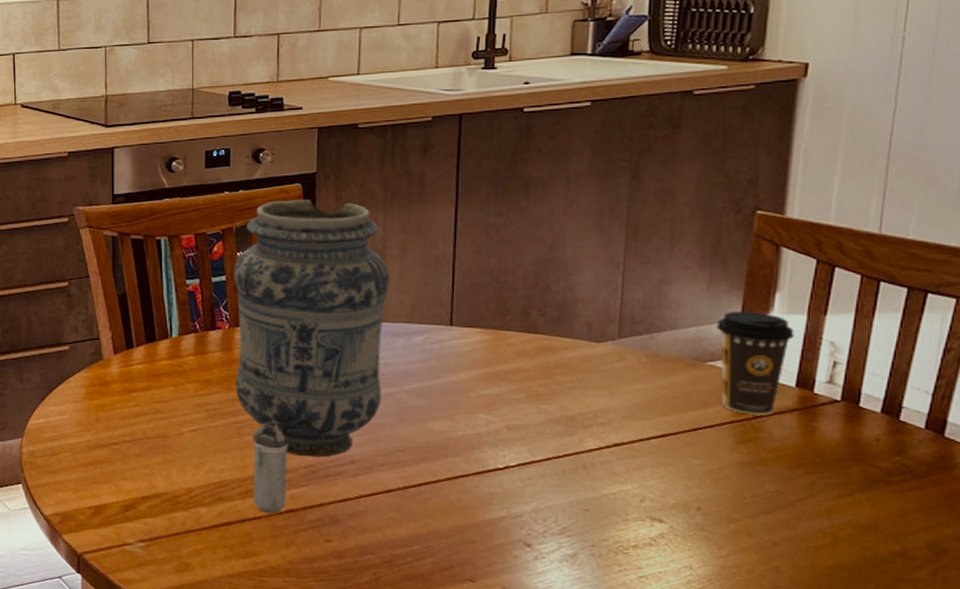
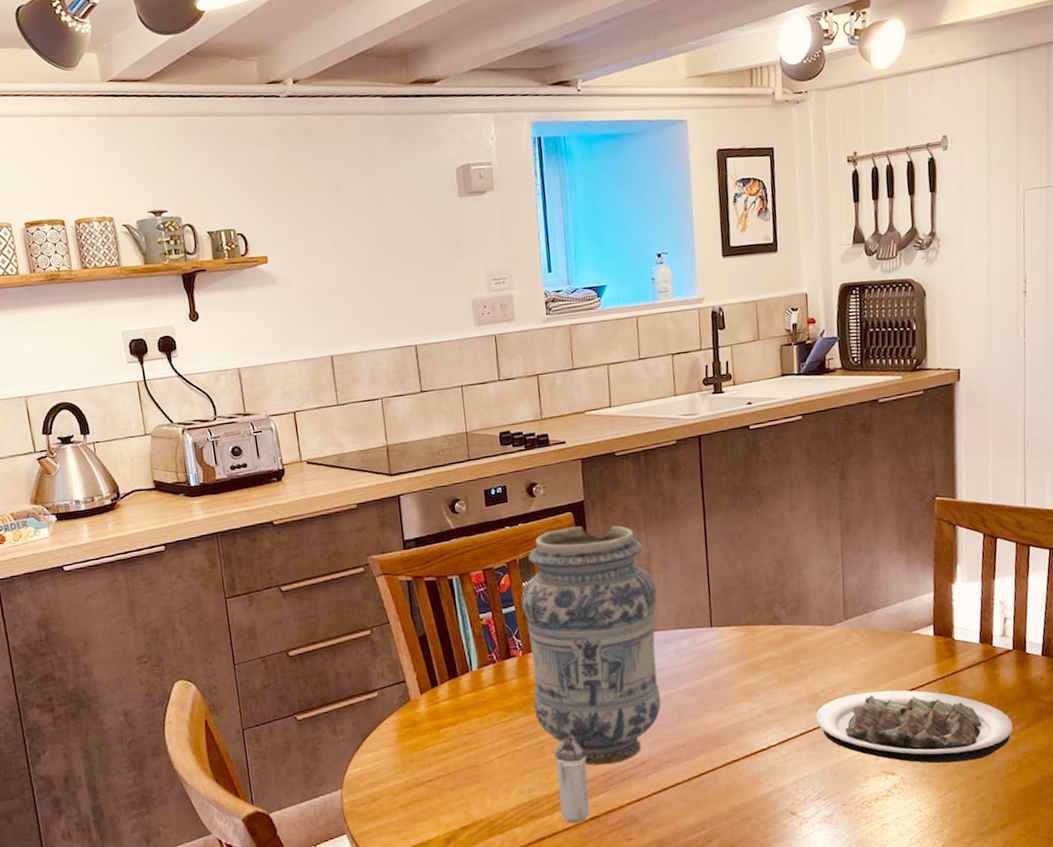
plate: none [568,423,830,523] -> present [815,690,1013,764]
coffee cup: present [716,310,794,415] -> none [916,583,974,672]

